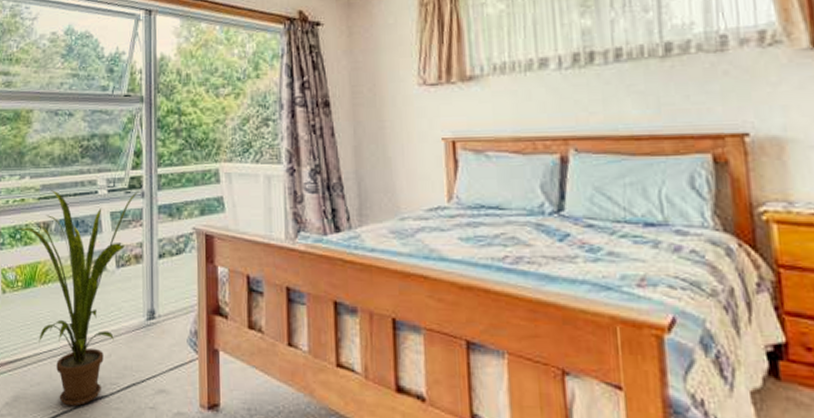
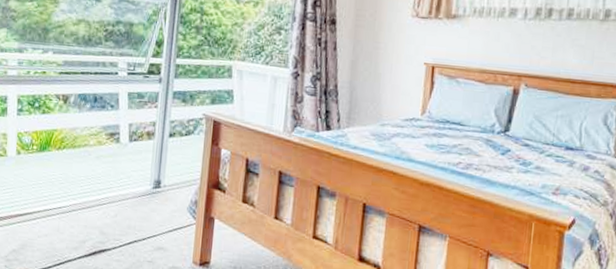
house plant: present [16,190,139,407] -> none [35,66,157,257]

